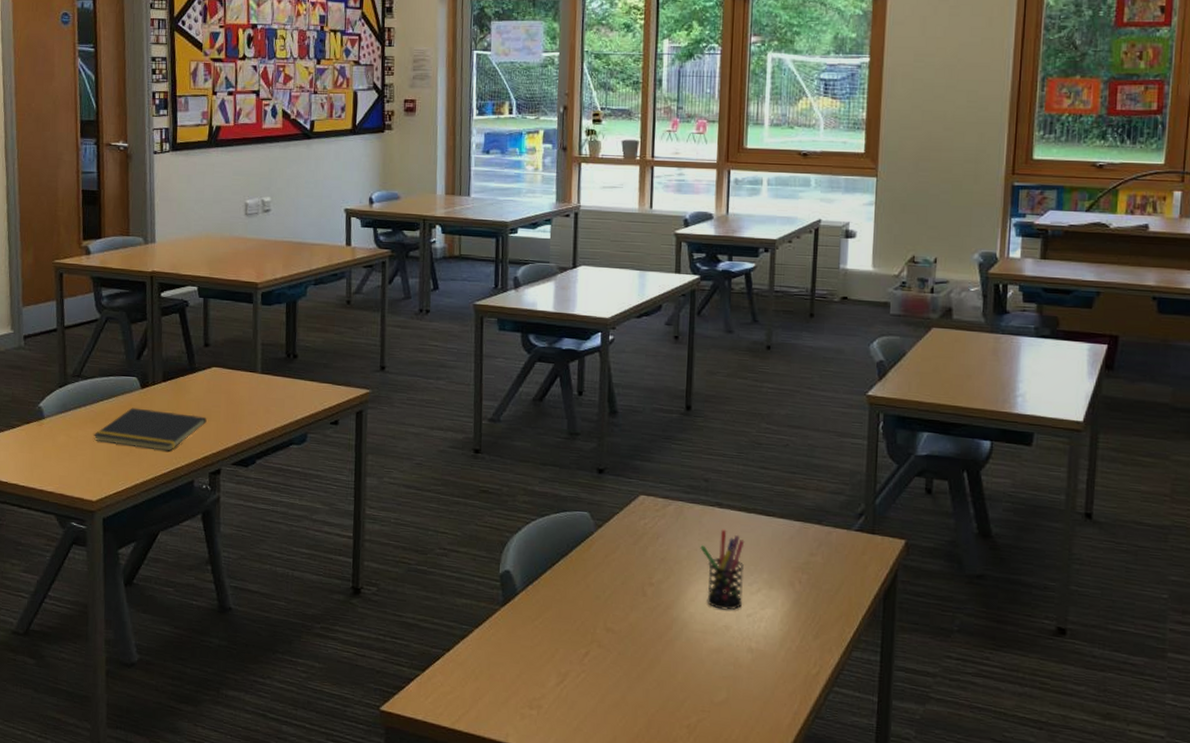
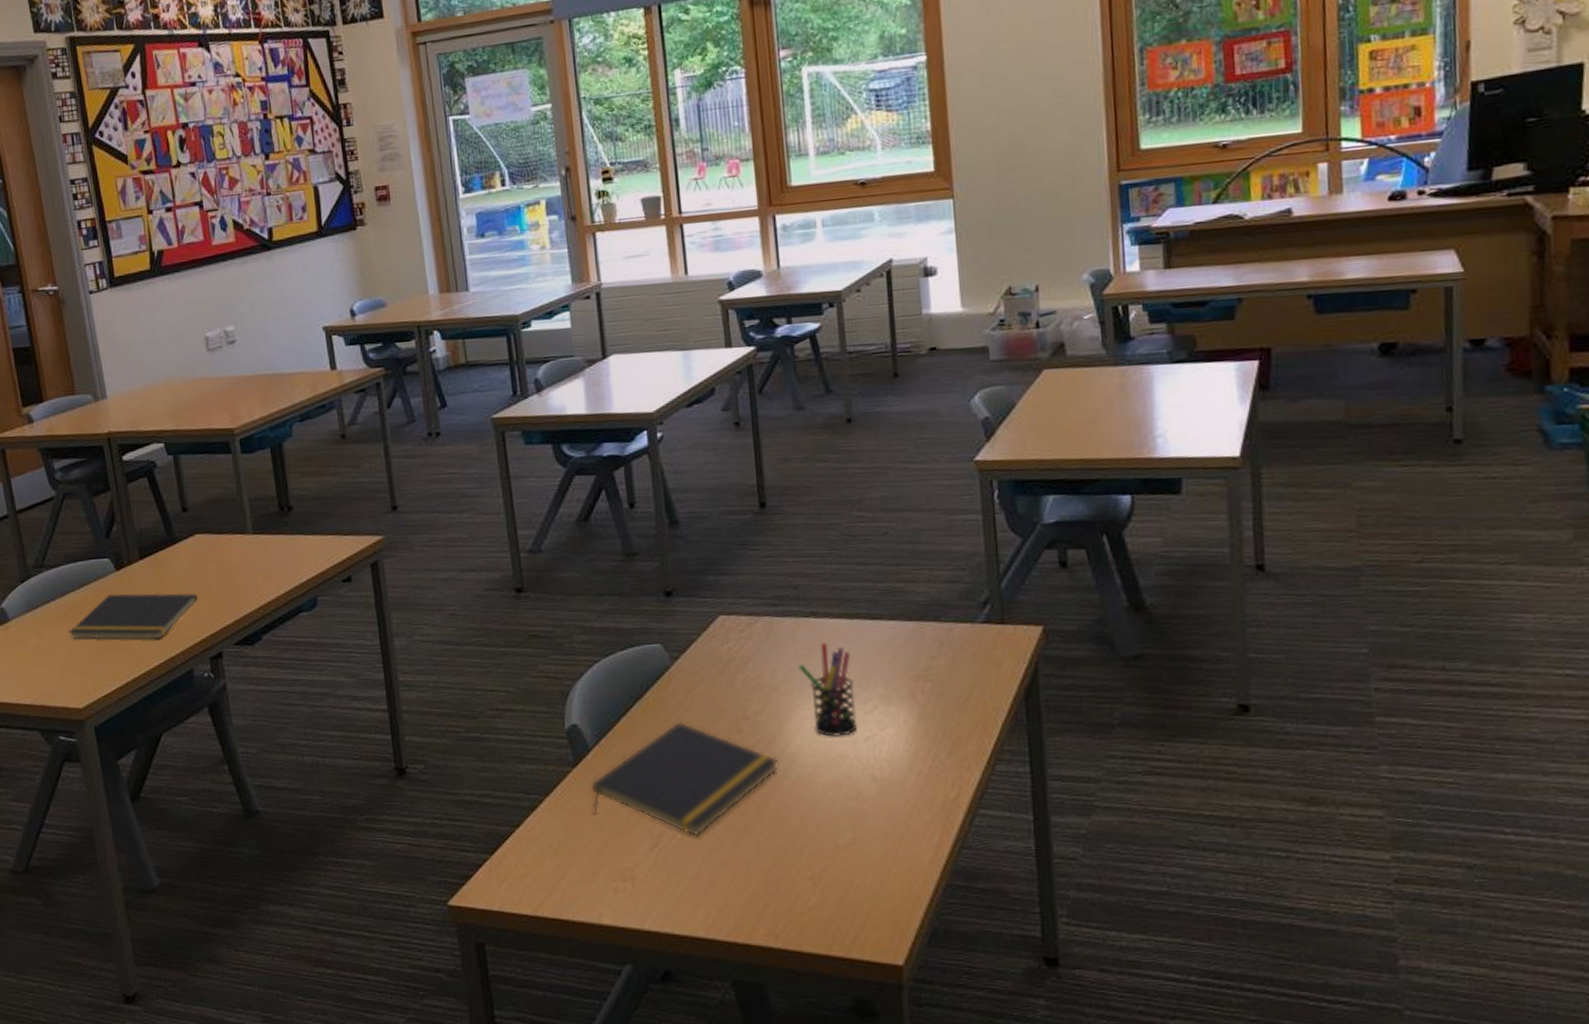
notepad: none [513,579,673,679] -> present [590,721,779,837]

